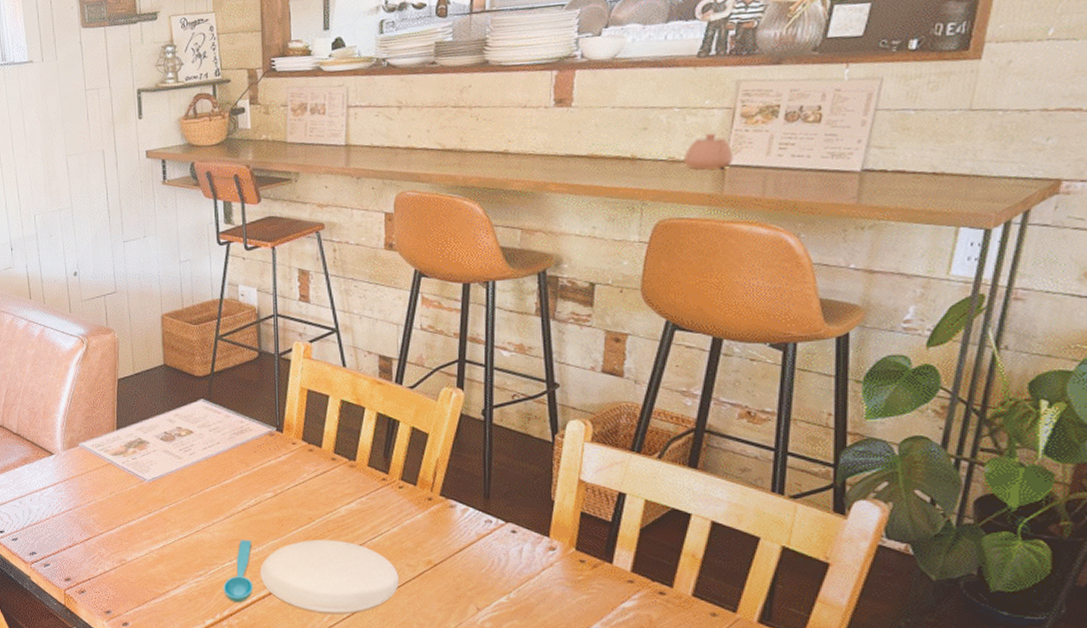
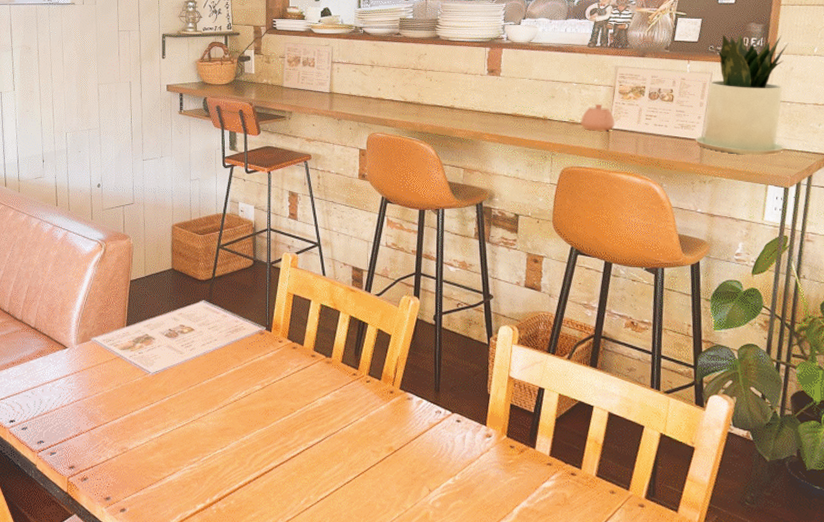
spoon: present [223,540,254,602] -> none [214,429,241,487]
plate: present [260,540,399,615] -> none [247,428,365,497]
planter: none [851,15,1007,188] -> present [695,35,789,155]

